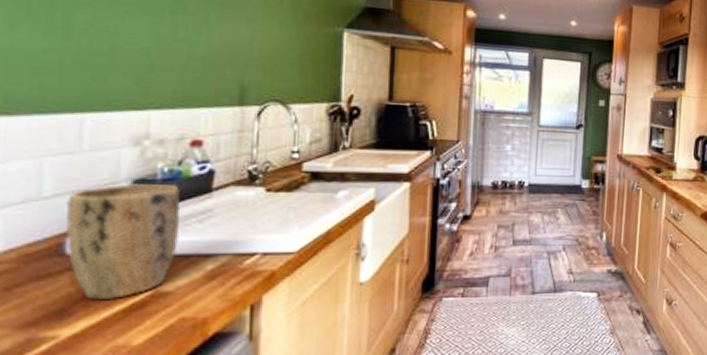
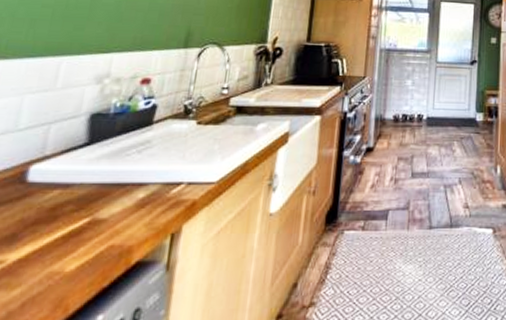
plant pot: present [65,184,181,301] -> none [27,117,127,226]

